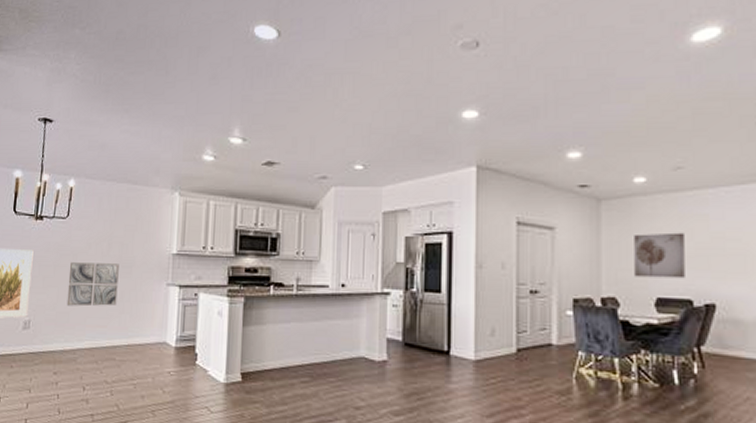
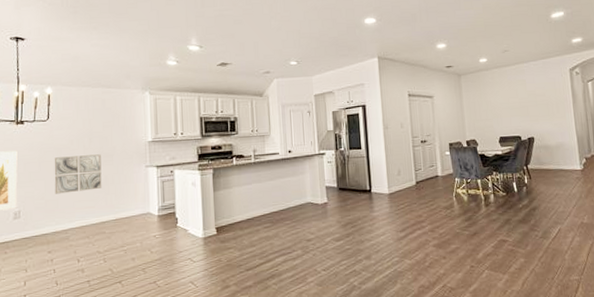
wall art: present [634,232,685,279] -> none [483,93,515,125]

